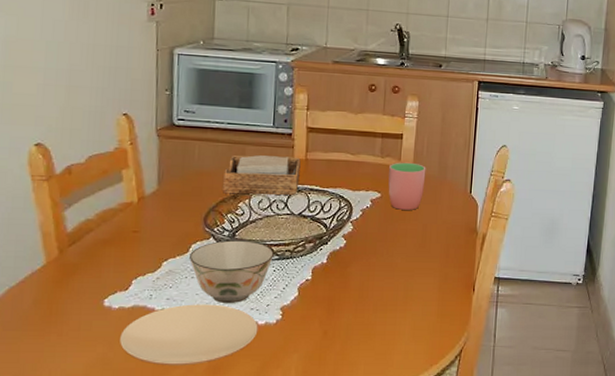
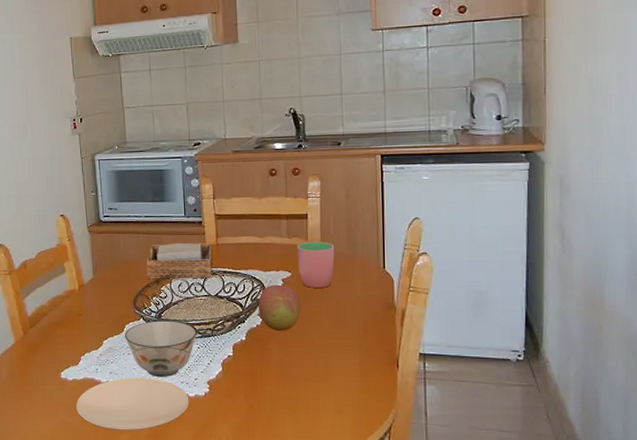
fruit: none [343,205,387,254] -> present [257,284,301,332]

